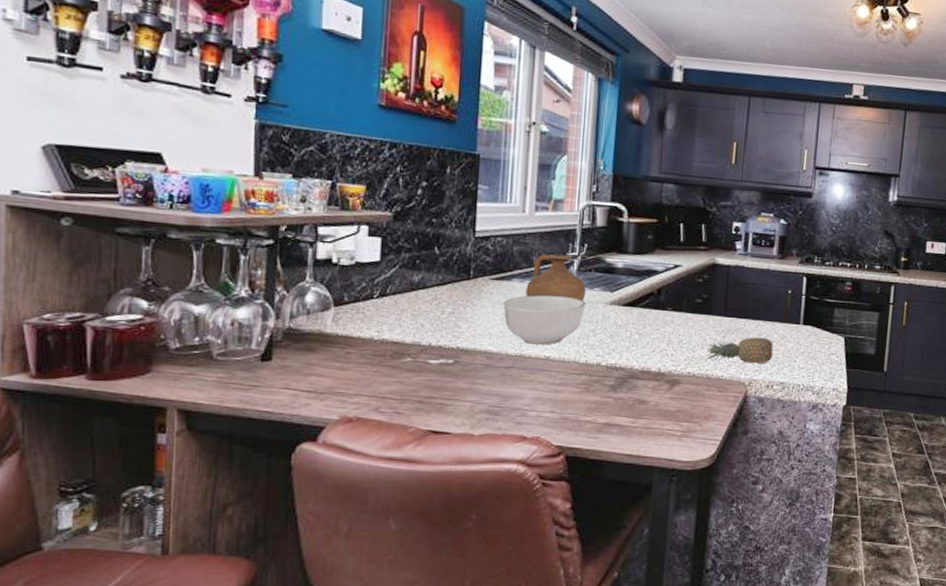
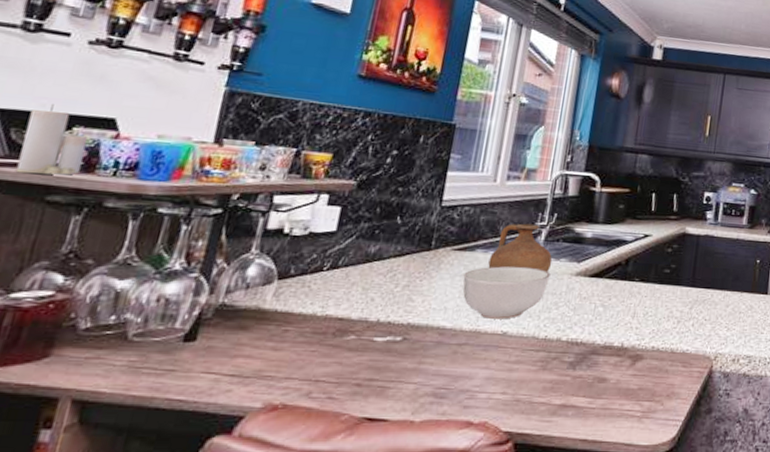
candle: none [84,139,141,209] -> present [15,104,88,176]
fruit: present [706,337,774,364] -> none [671,308,741,337]

